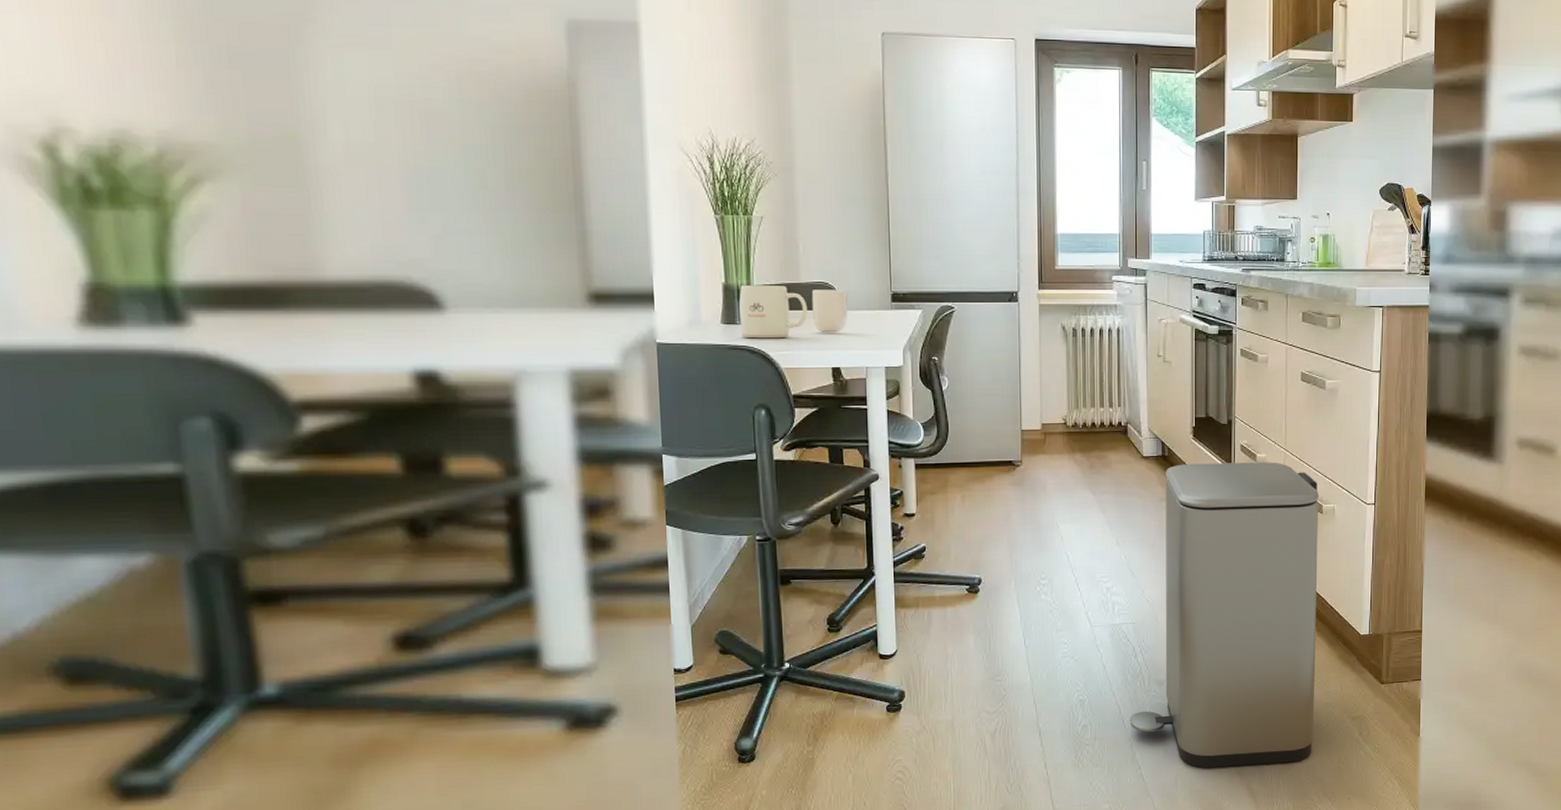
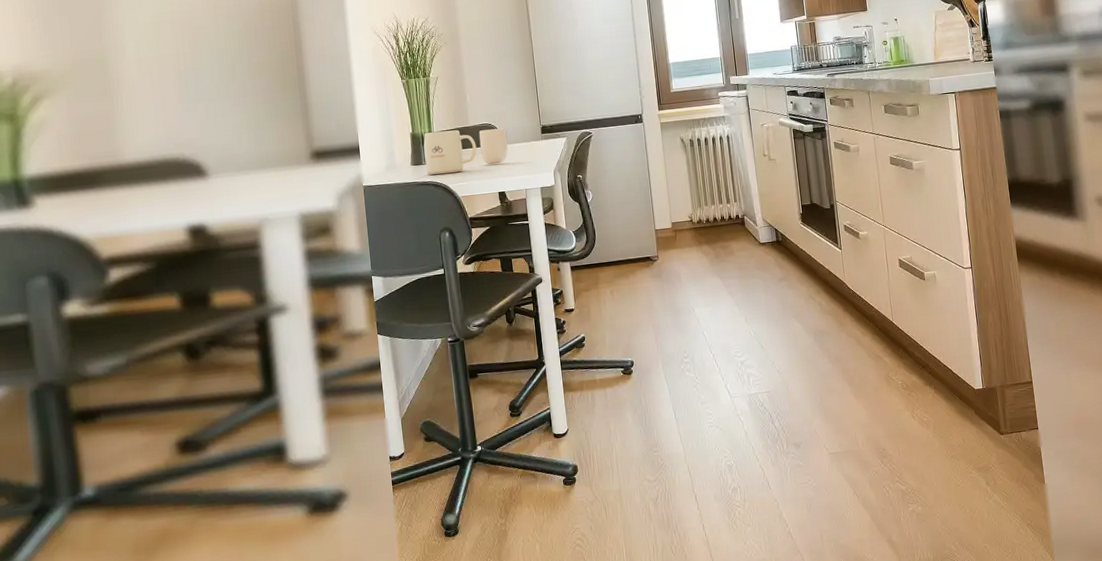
pedal bin: present [1130,462,1320,769] -> none [774,238,944,524]

